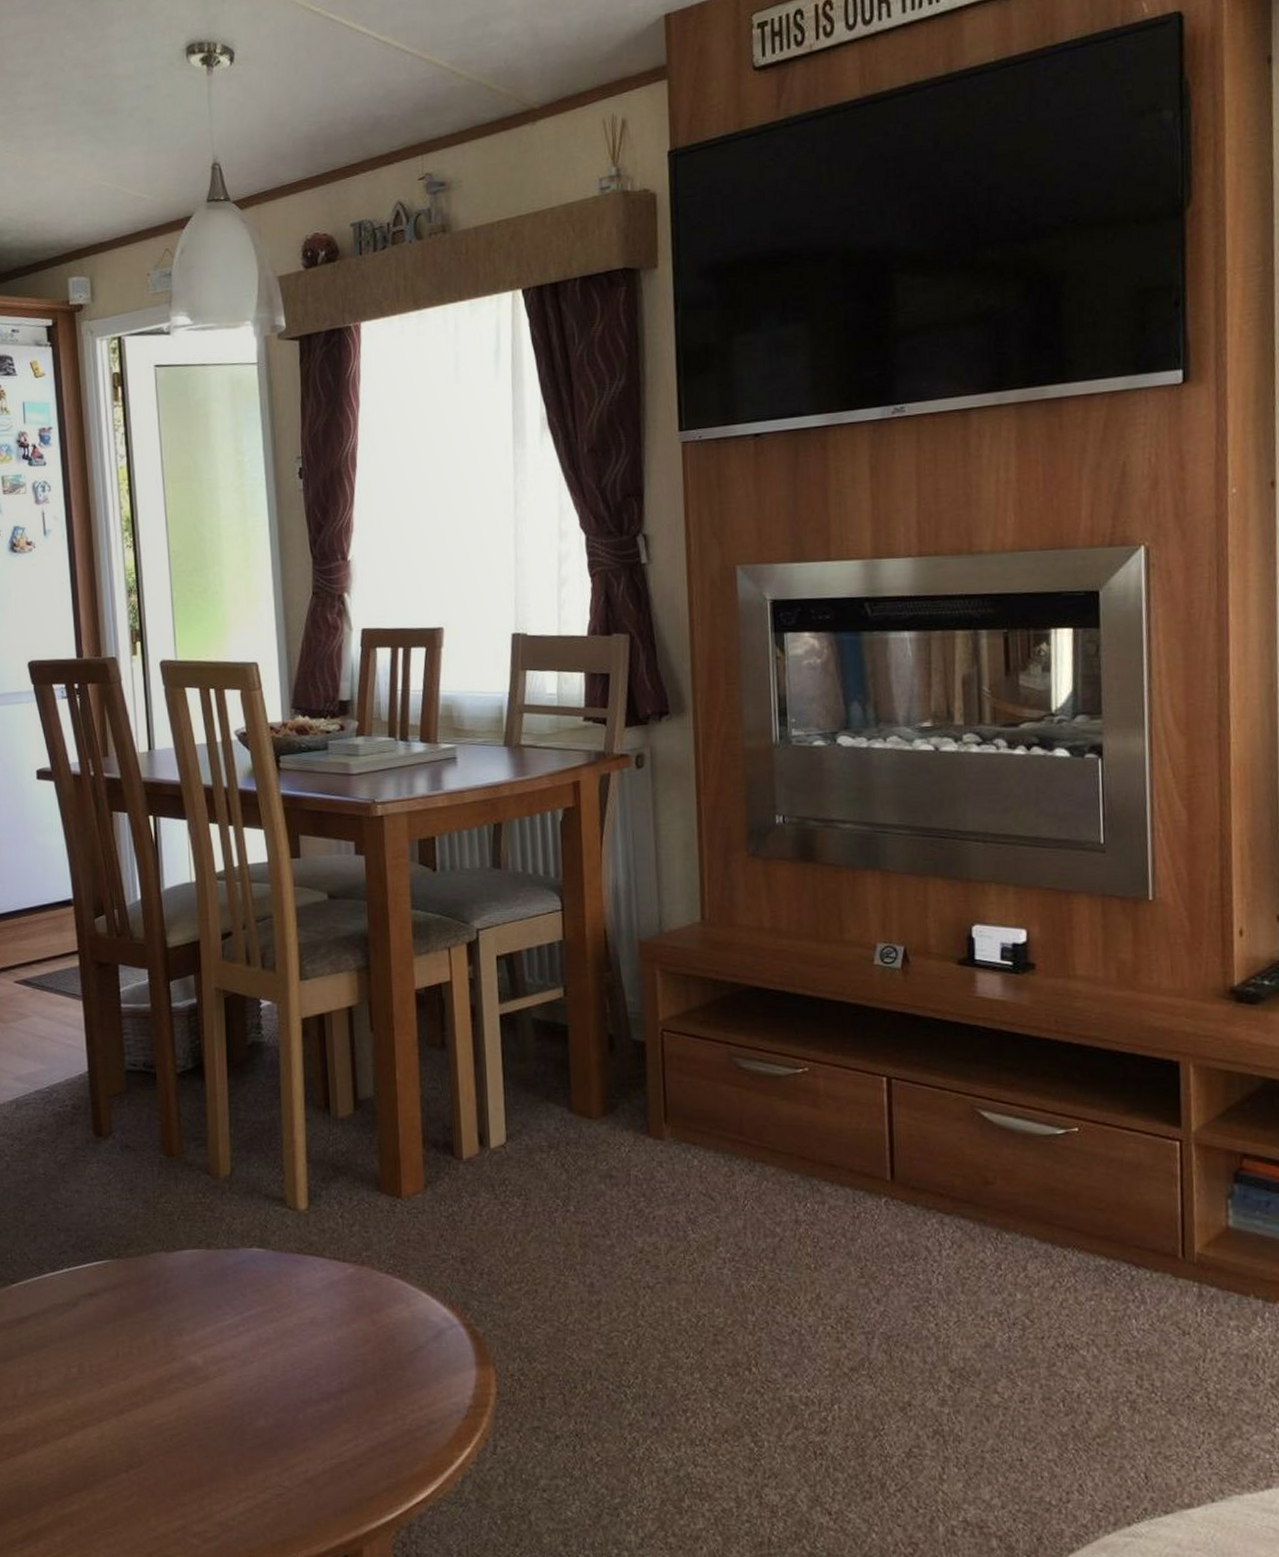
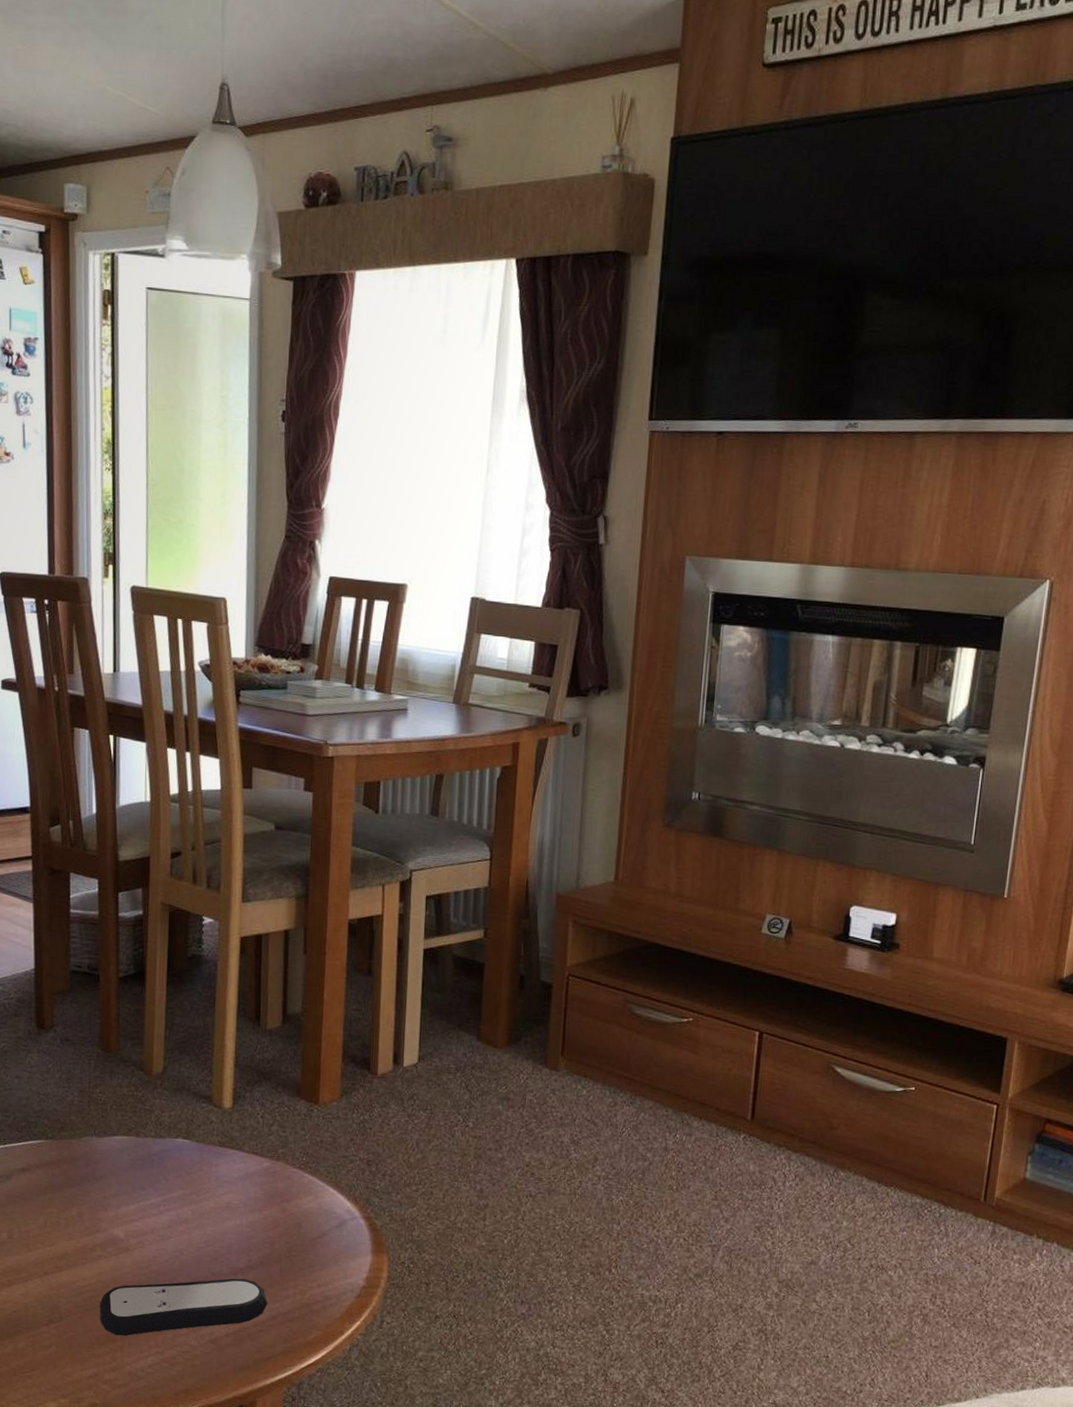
remote control: none [181,1404,365,1480] -> present [99,1278,267,1336]

